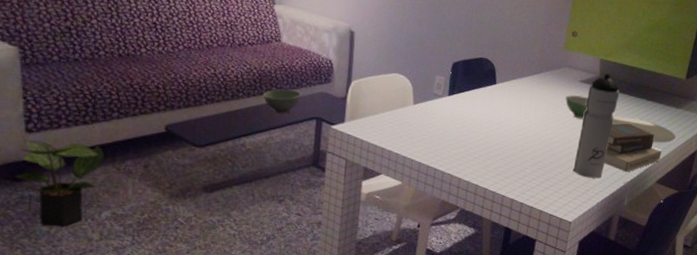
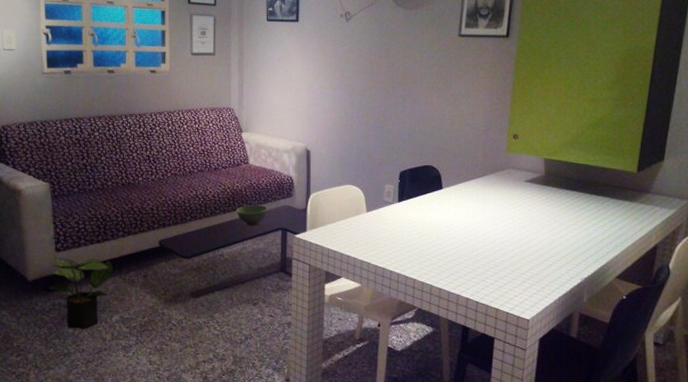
bowl: present [565,95,588,120] -> none [512,194,536,218]
water bottle: present [573,73,620,179] -> none [526,172,568,276]
books: present [604,123,662,172] -> none [557,219,619,269]
plate: present [611,116,677,143] -> none [562,213,633,237]

